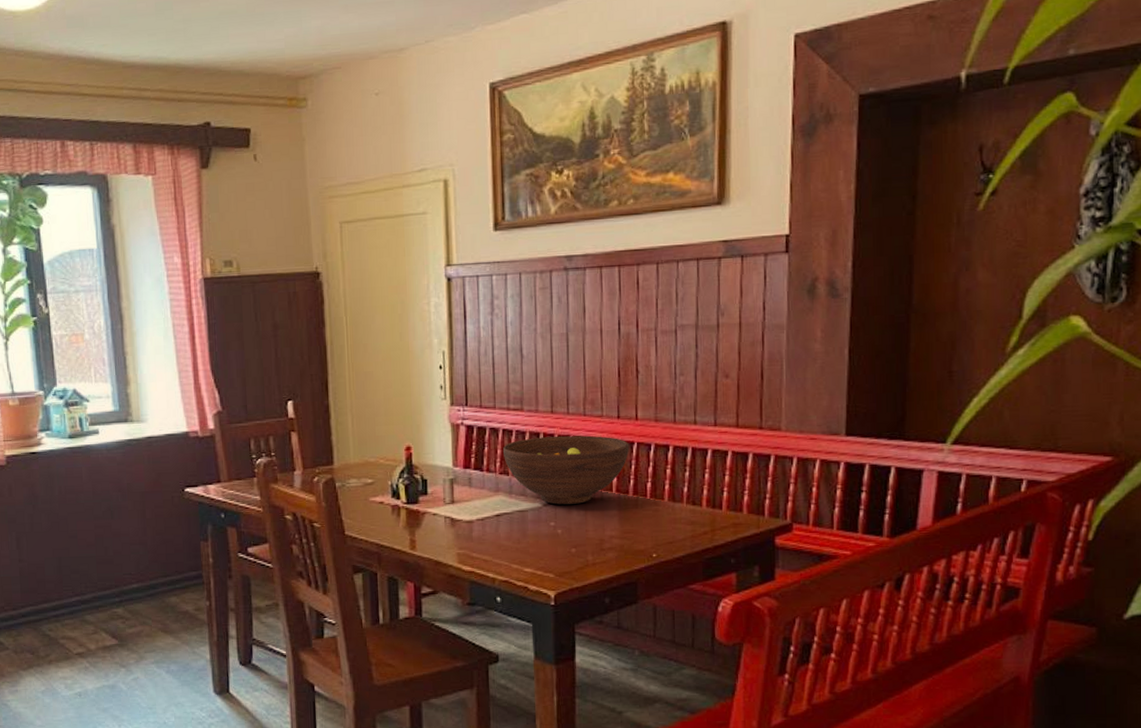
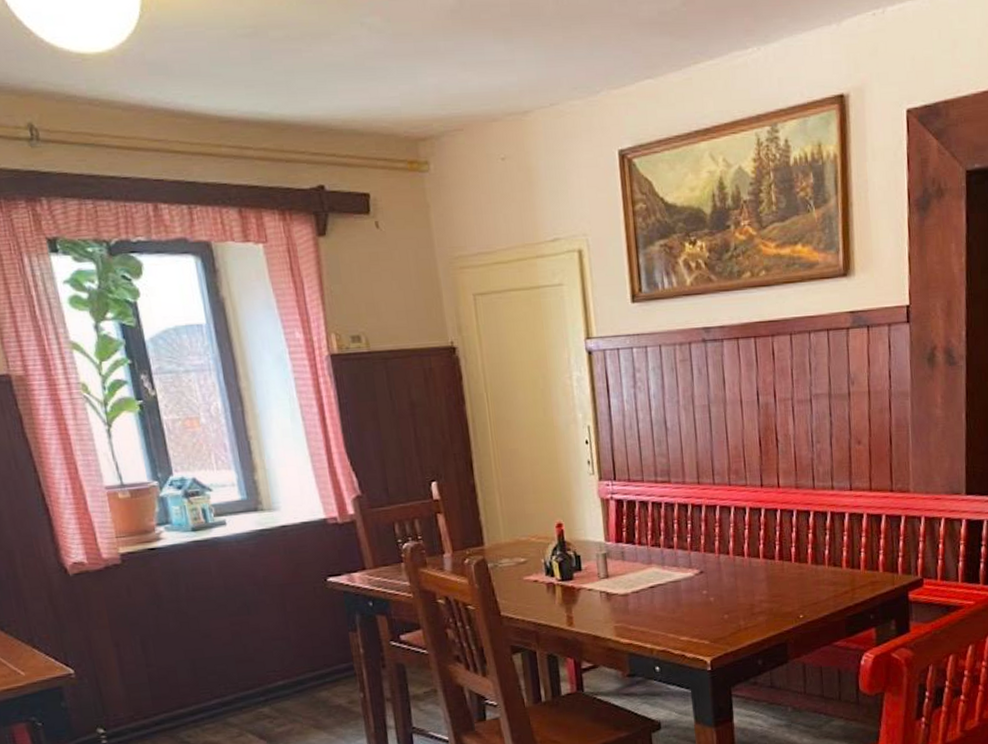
fruit bowl: present [503,435,630,505] -> none [653,504,774,573]

